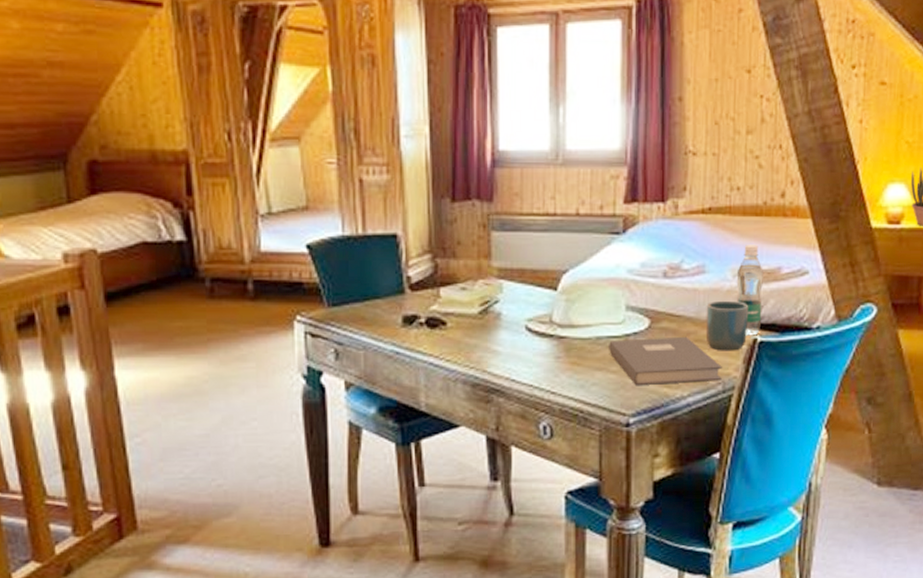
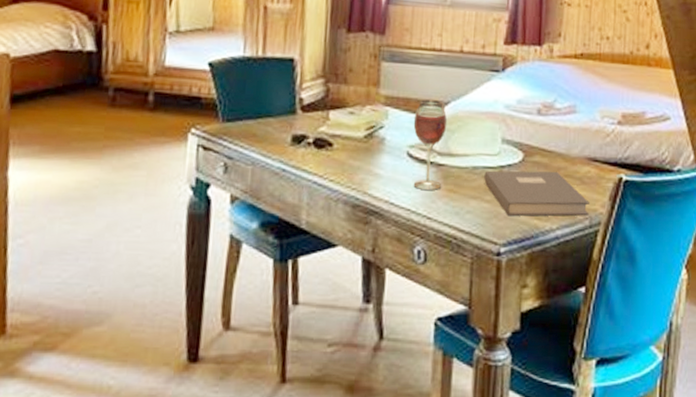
wineglass: none [530,269,567,364] -> present [413,99,448,190]
mug: present [705,300,749,351] -> none [574,139,615,188]
bottle: present [736,244,763,336] -> none [604,89,629,175]

